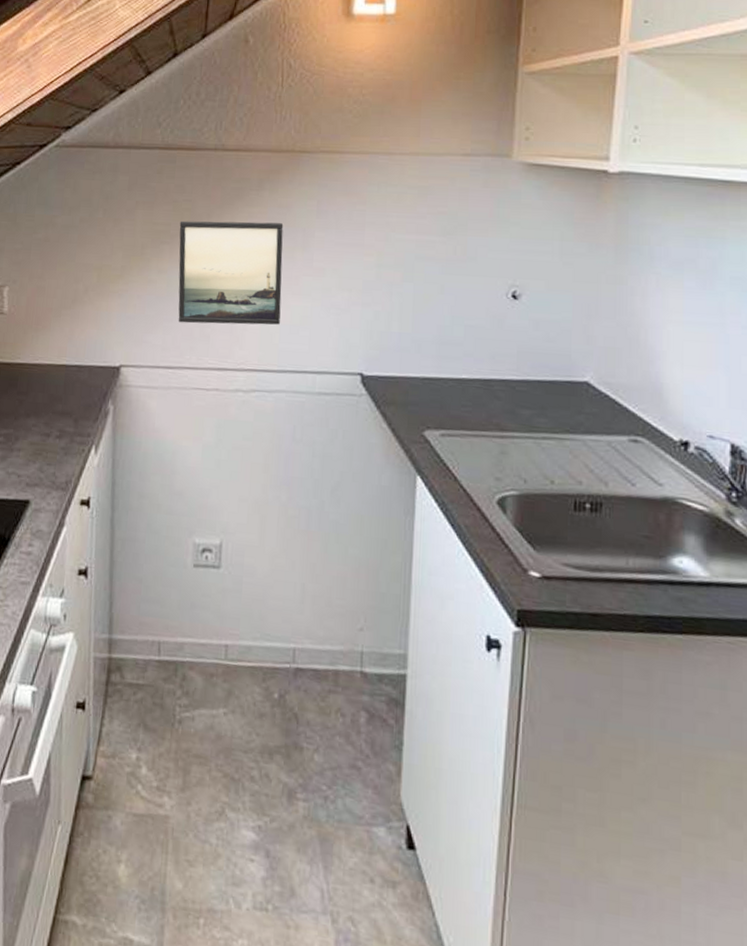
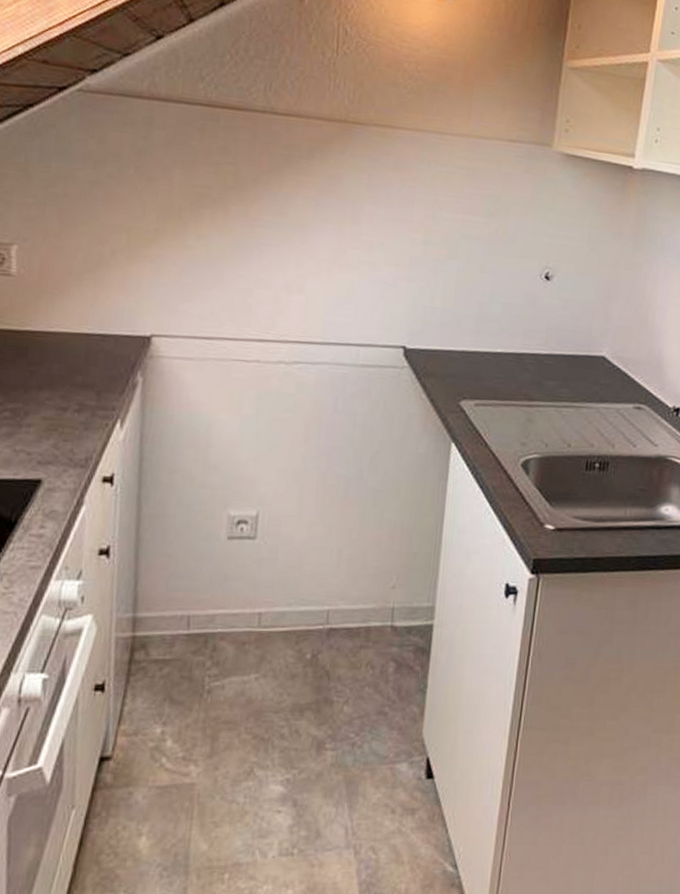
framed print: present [178,220,284,325] -> none [217,184,333,297]

